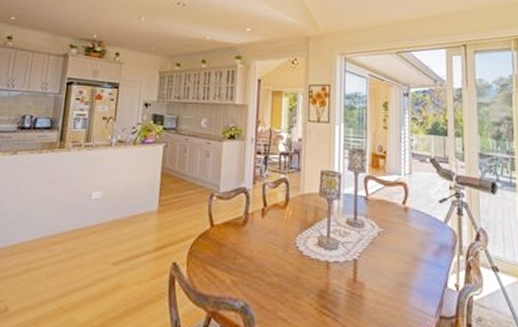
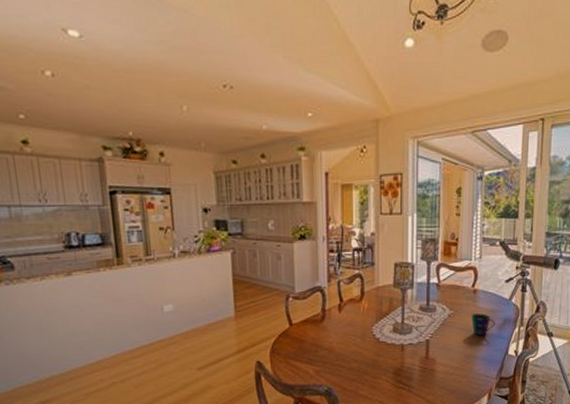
cup: none [403,234,431,261] -> present [471,313,496,336]

